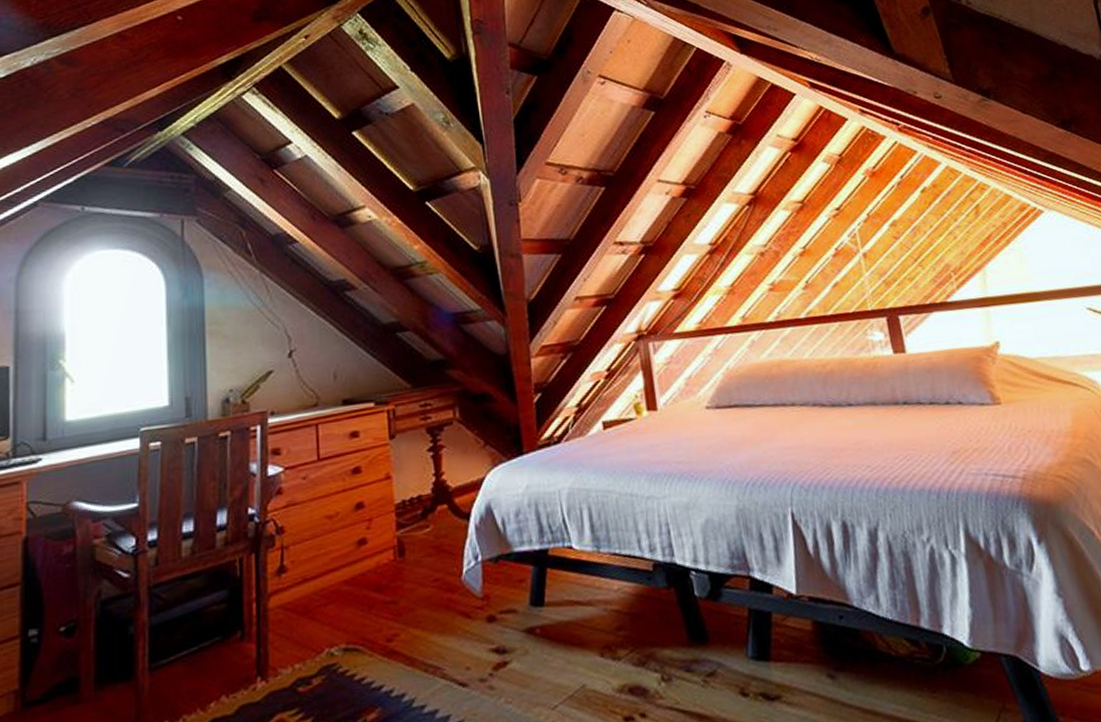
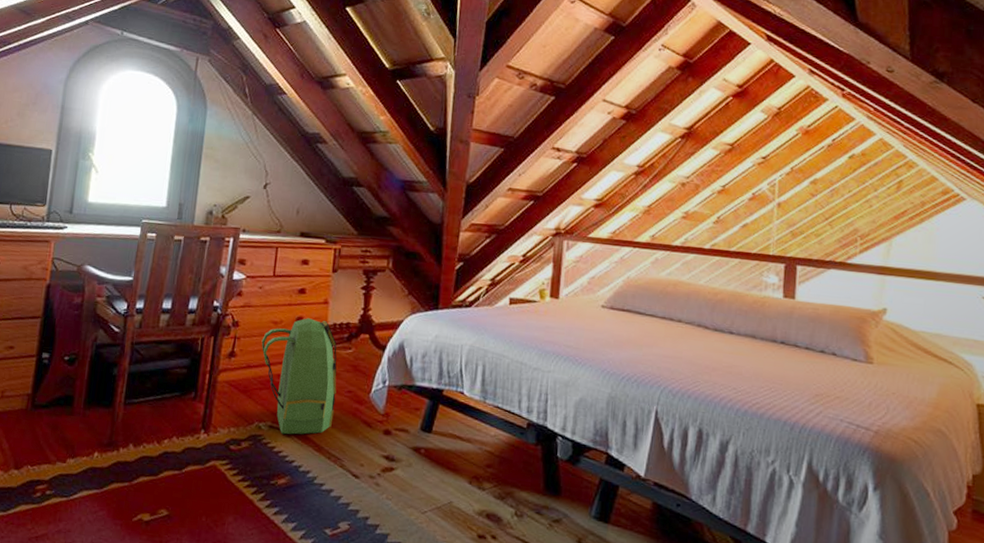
backpack: none [316,499,422,656] -> present [261,318,337,435]

